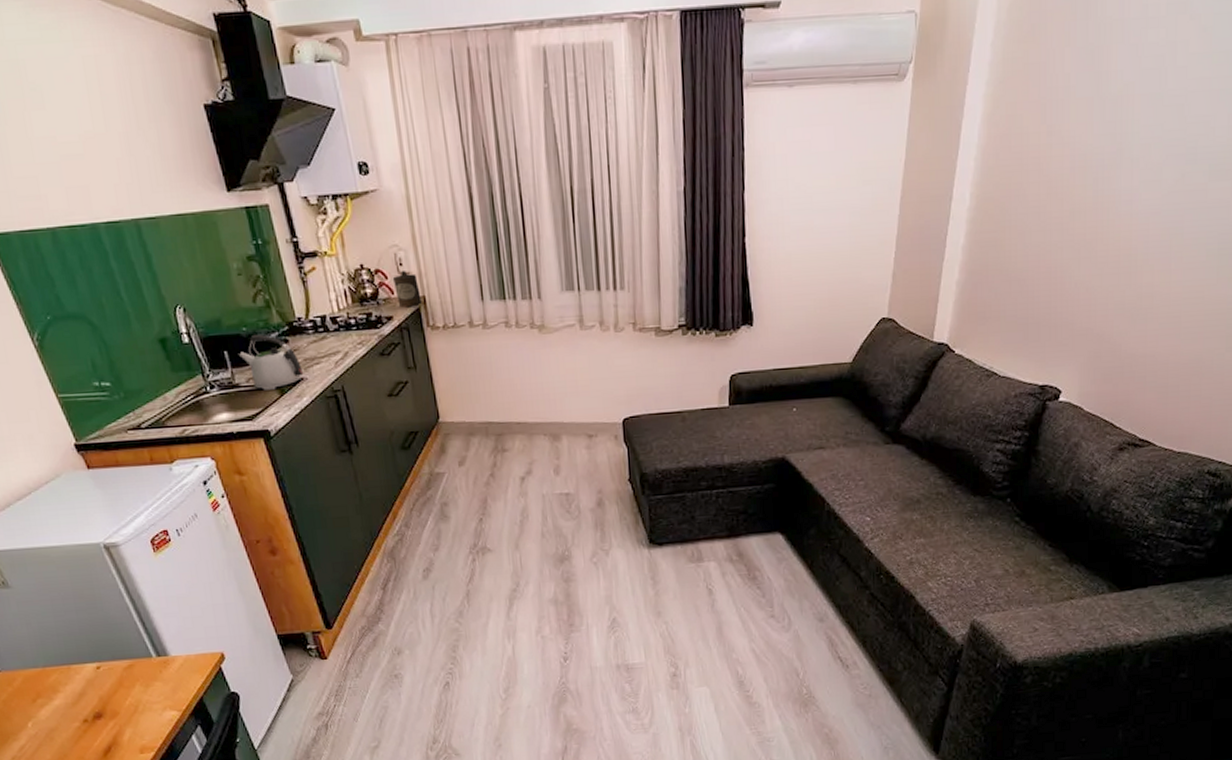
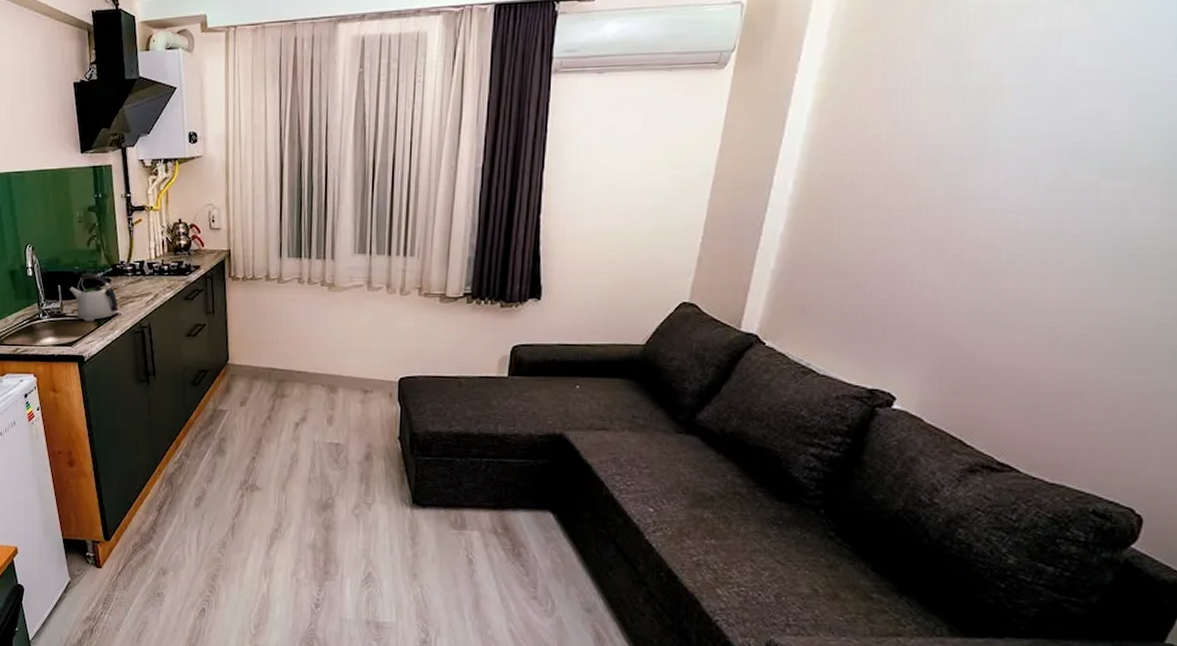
canister: present [392,271,422,308] -> none [204,227,227,259]

